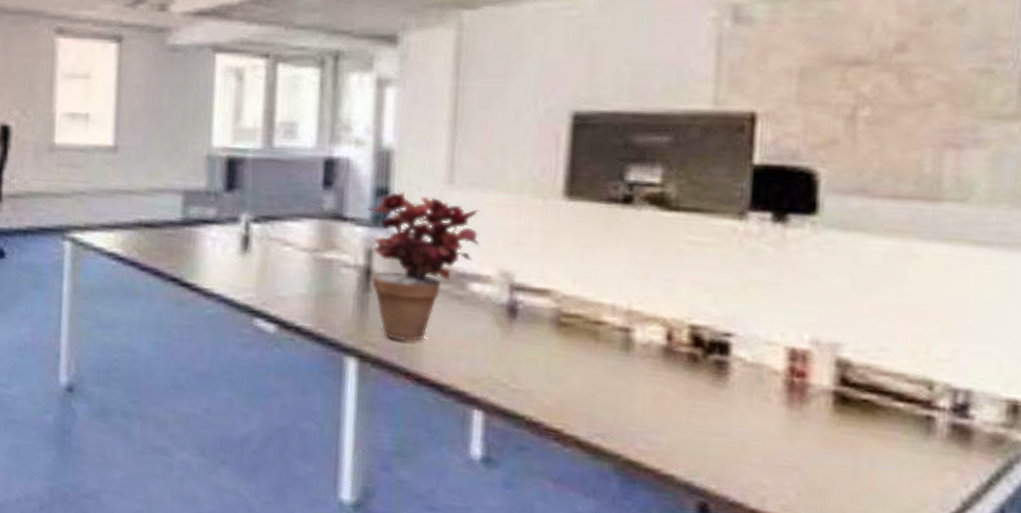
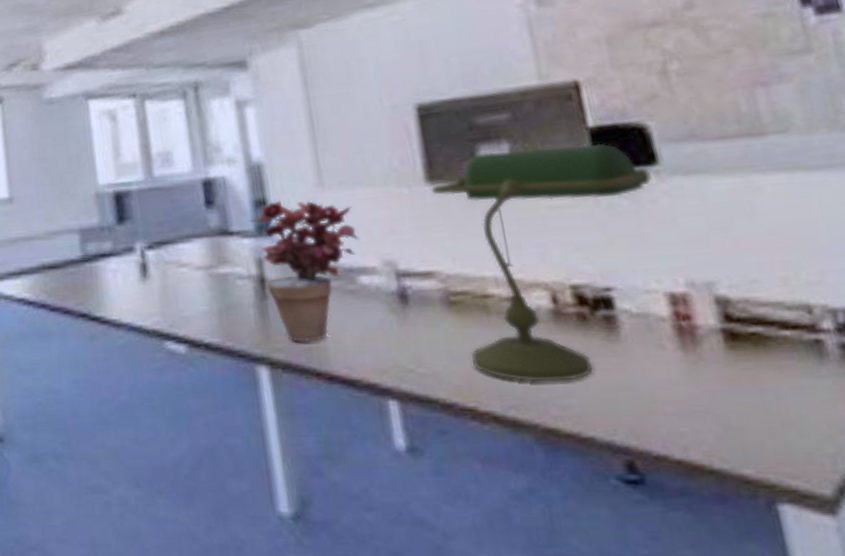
desk lamp: none [567,175,807,419] -> present [430,143,652,382]

